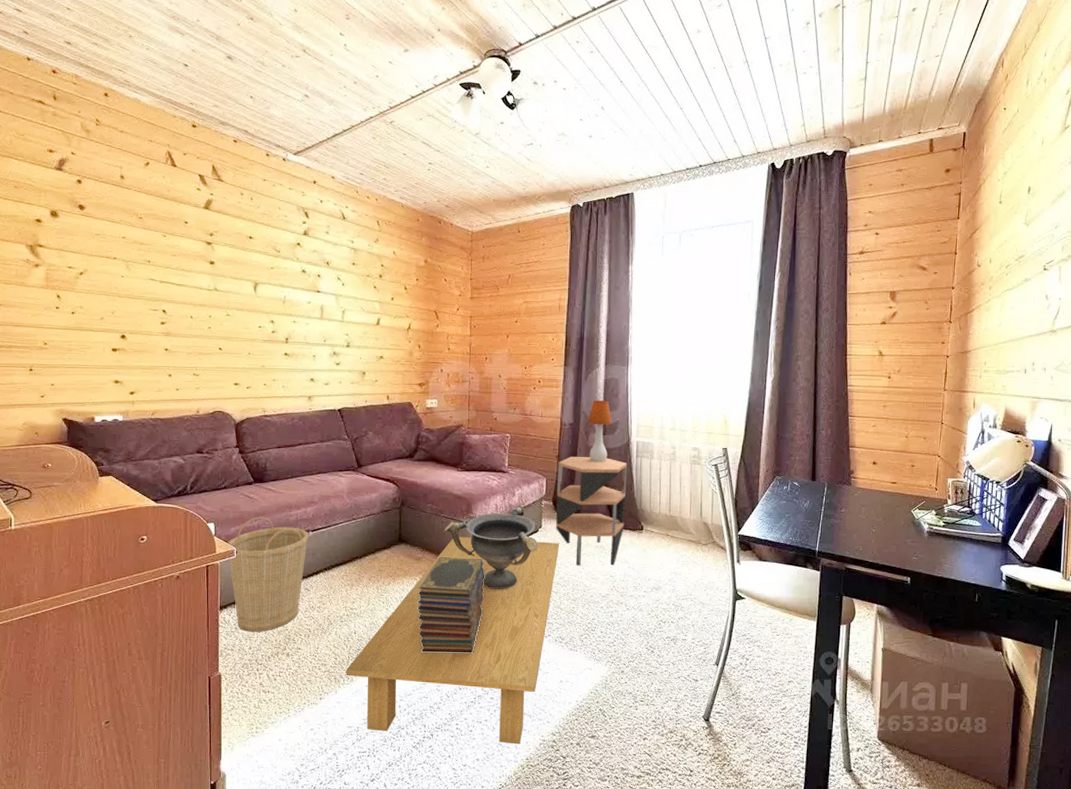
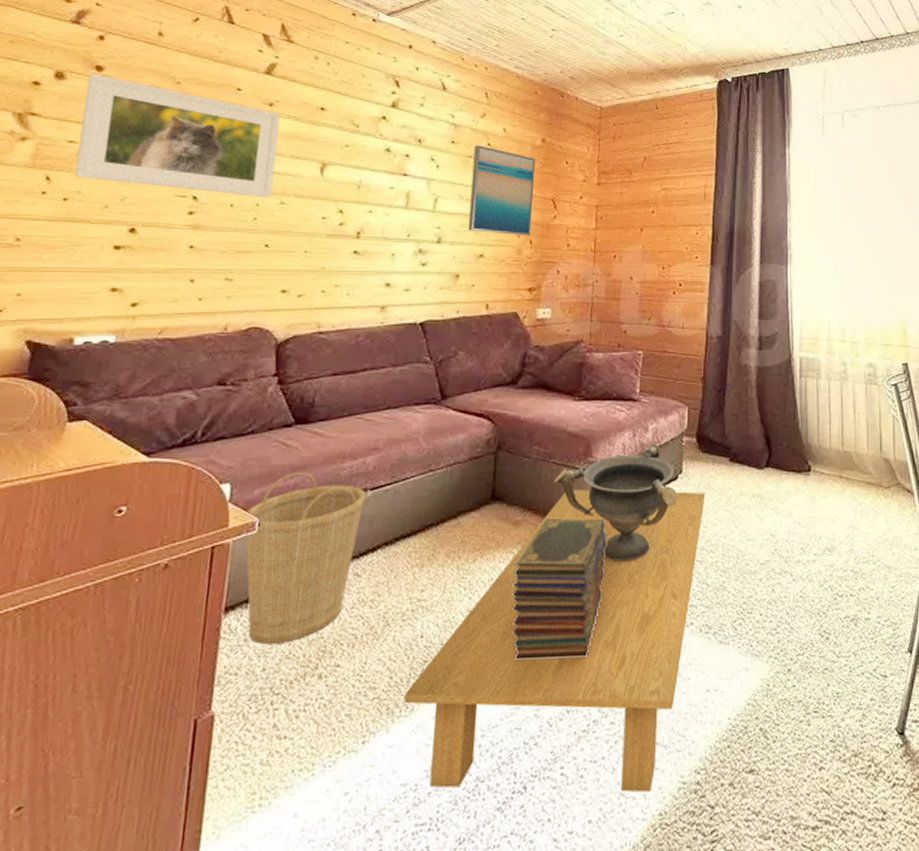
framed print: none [75,211,220,311] -> present [75,73,280,198]
wall art: none [369,266,421,342] -> present [467,145,536,237]
side table: present [555,457,627,566] -> none [699,378,789,523]
table lamp: present [587,400,613,462] -> none [739,306,770,384]

